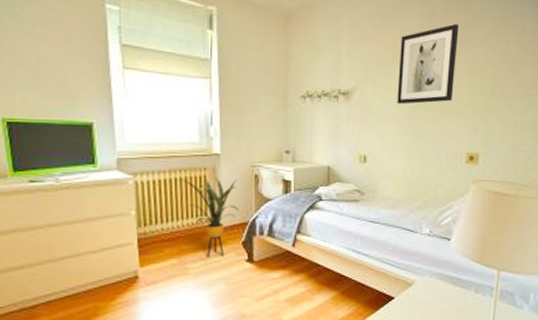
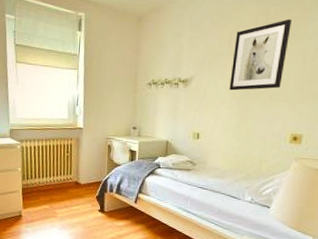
house plant: present [178,177,239,257] -> none [51,145,95,206]

